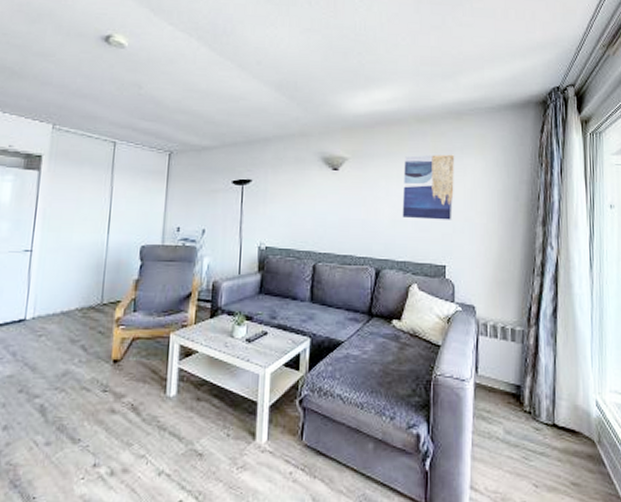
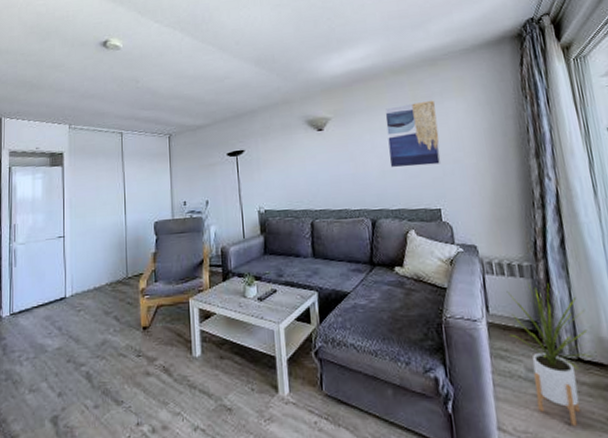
house plant: none [493,345,568,488] -> present [506,280,594,425]

